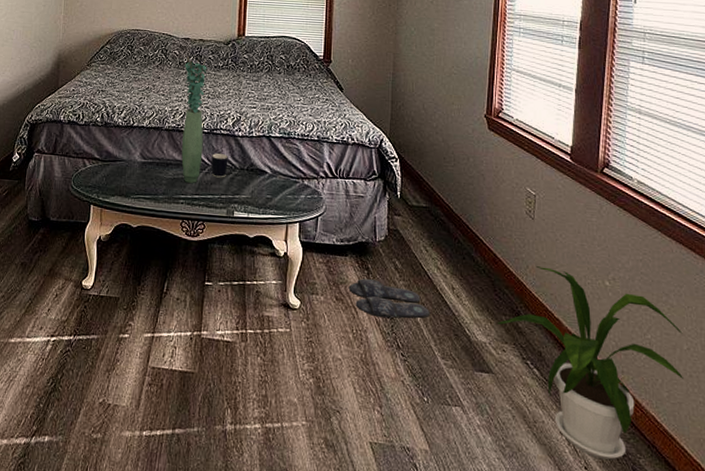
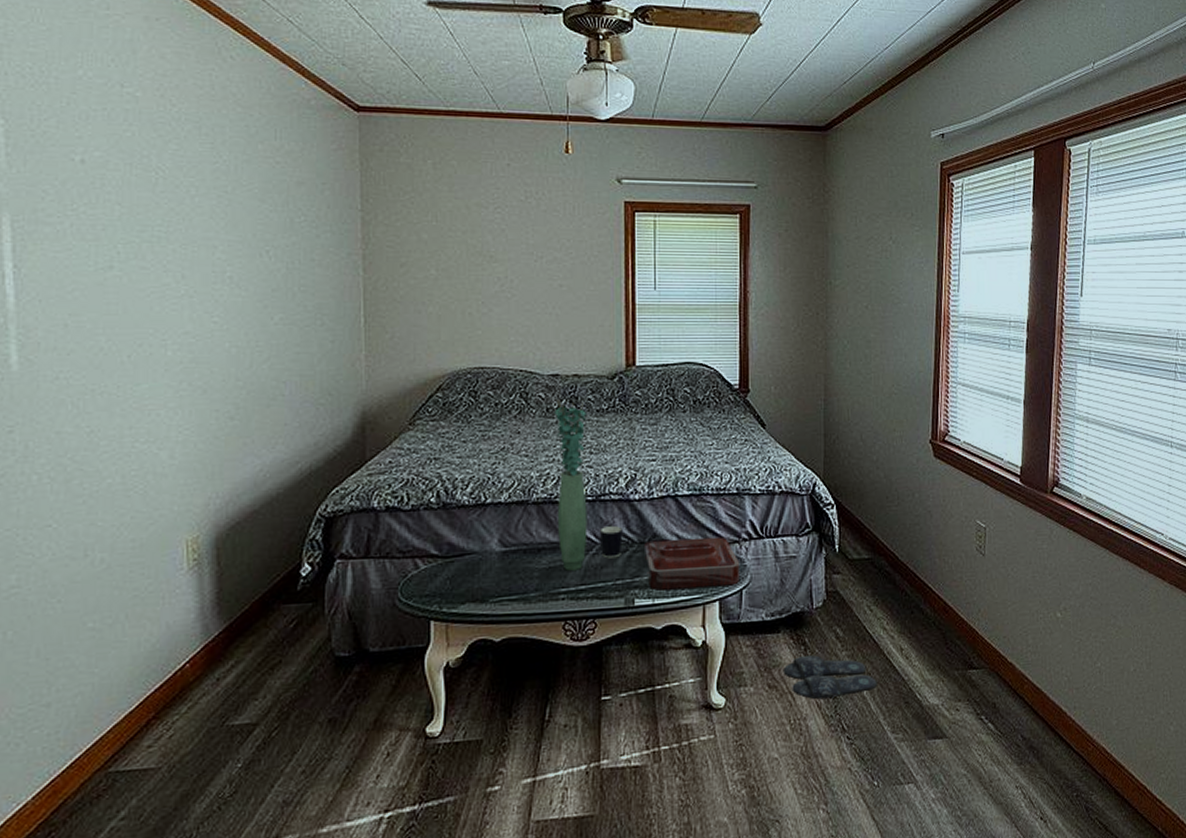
decorative tray: none [242,168,318,212] -> present [643,537,741,591]
house plant: present [497,266,683,461] -> none [949,607,1131,806]

